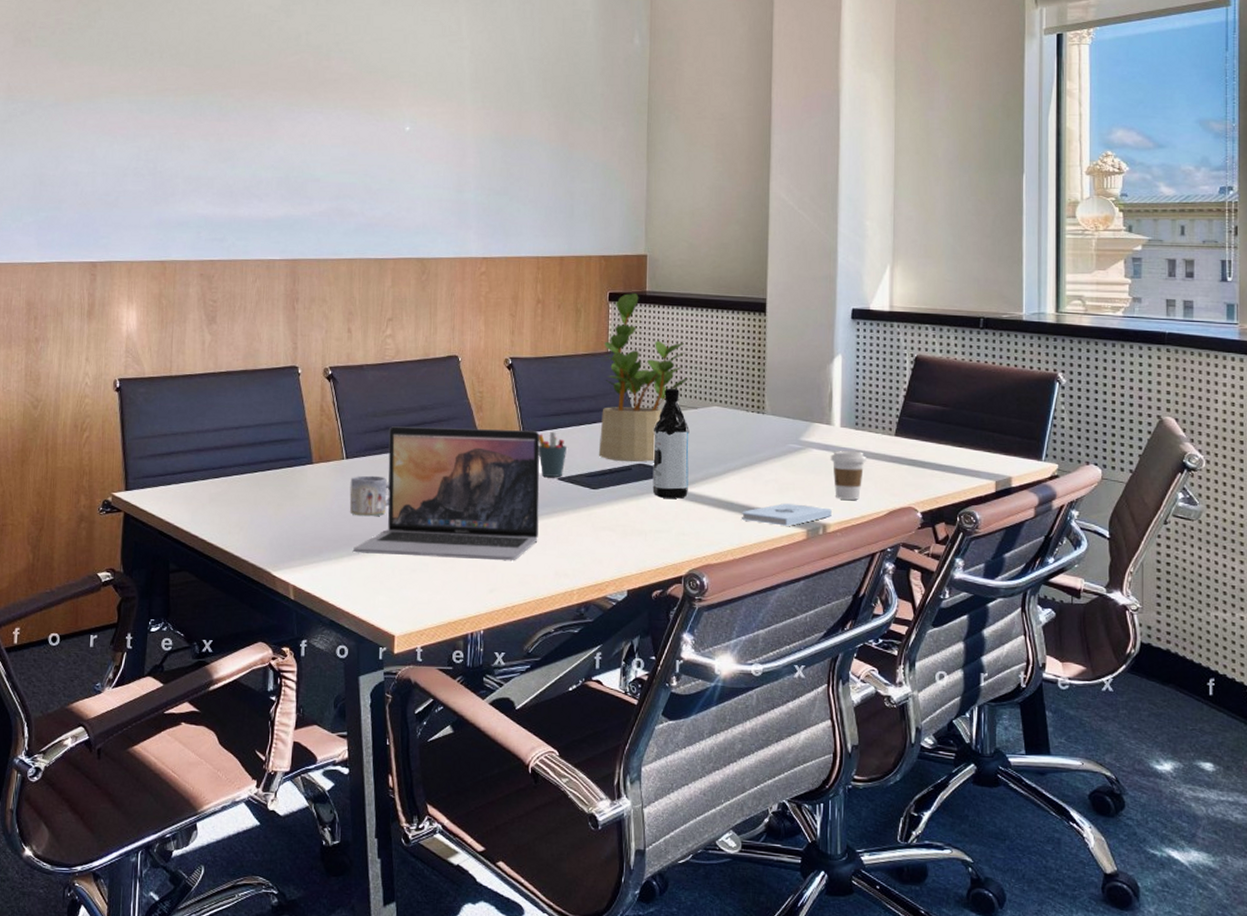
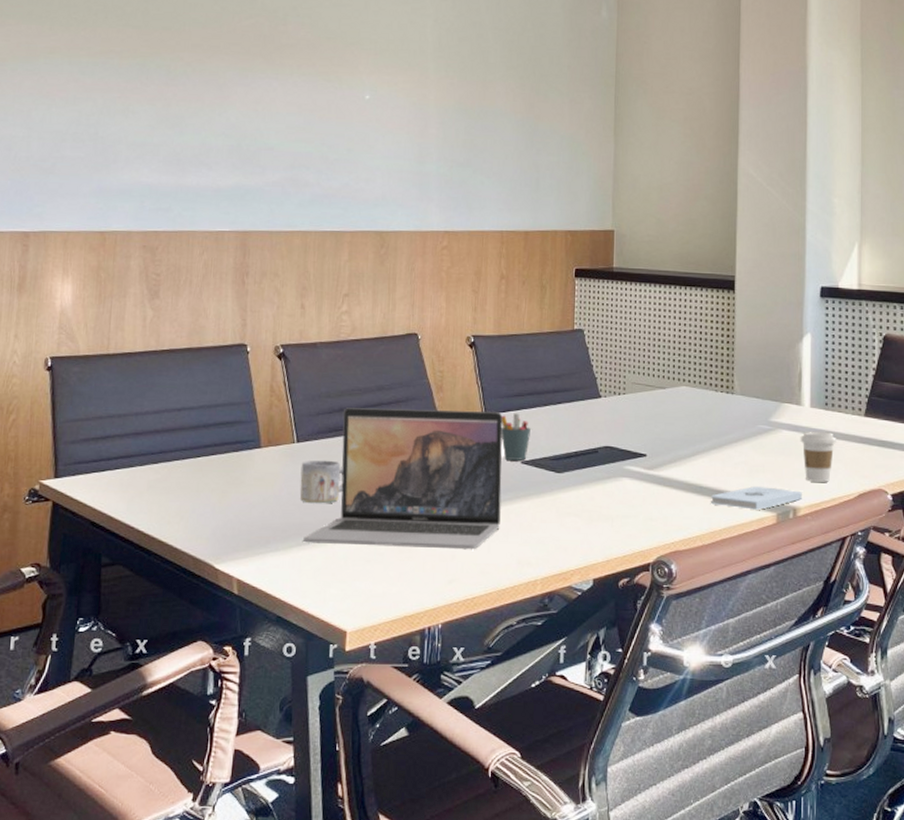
potted plant: present [598,292,688,462] -> none [563,268,656,445]
water bottle: present [652,388,690,499] -> none [619,367,657,482]

